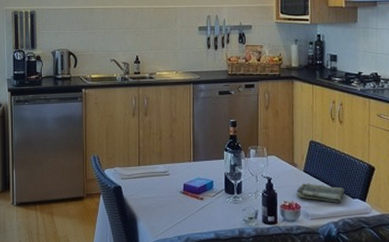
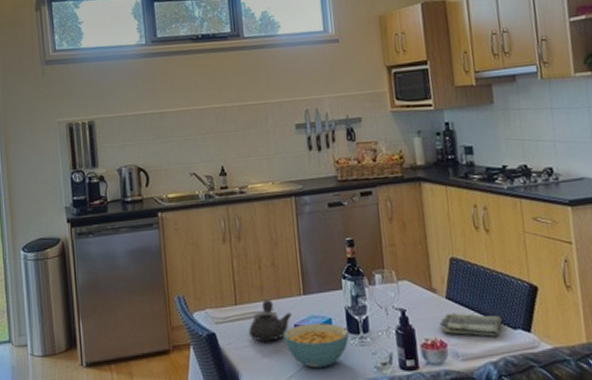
teapot: none [148,163,182,196] -> present [249,299,292,342]
cereal bowl: none [174,184,226,219] -> present [283,323,349,369]

